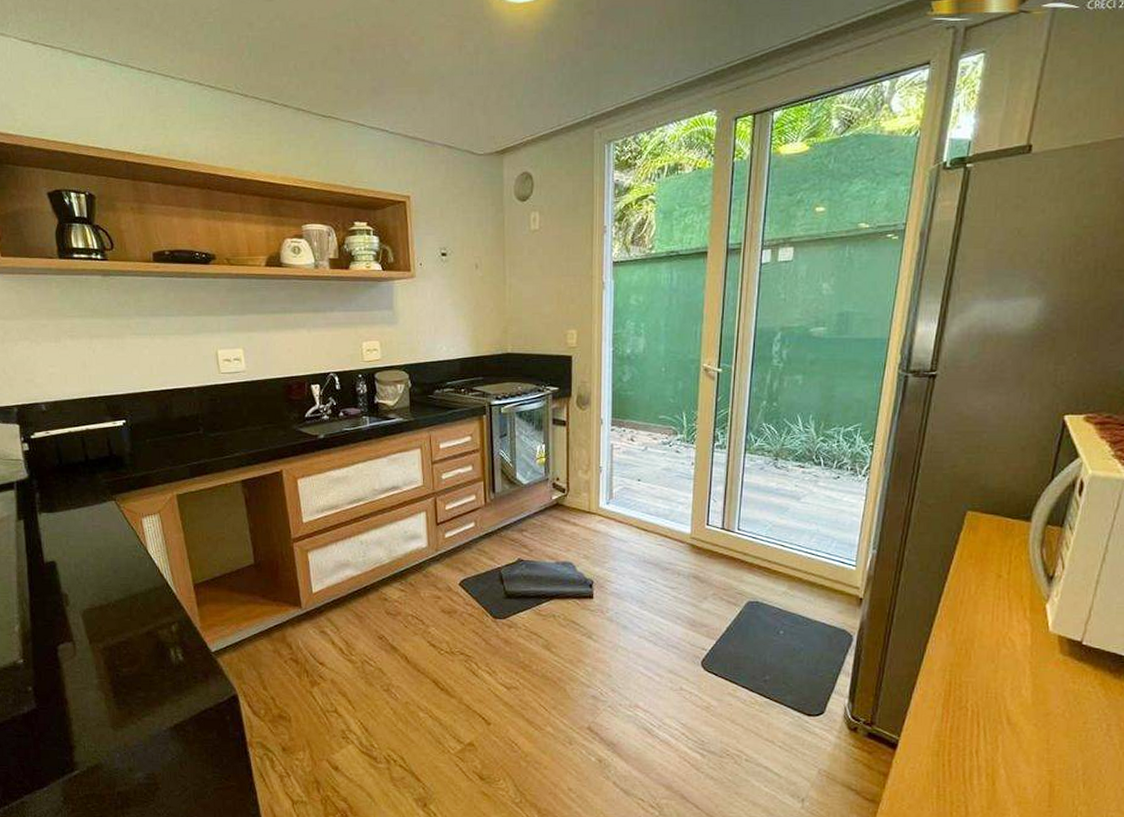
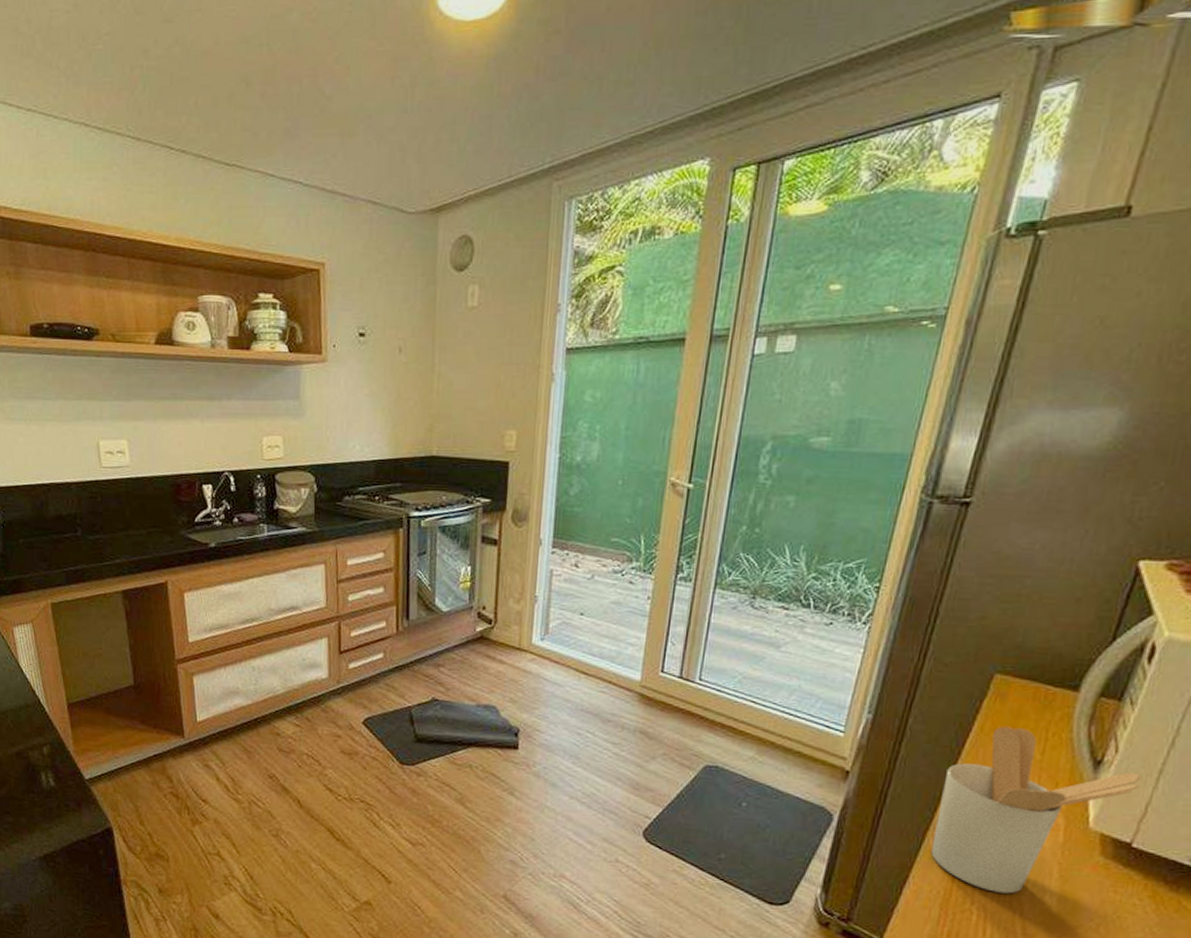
utensil holder: none [931,553,1083,691] -> present [930,726,1140,894]

